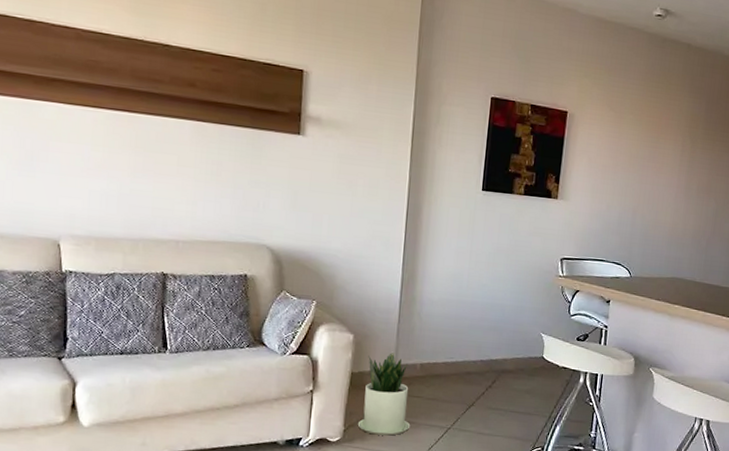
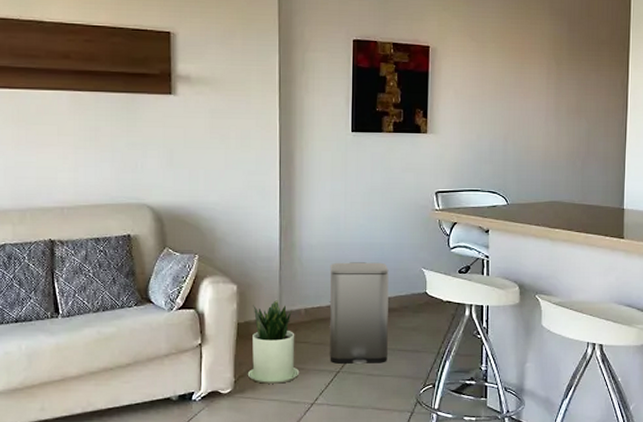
pedal bin: none [442,320,508,423] -> present [329,262,389,365]

